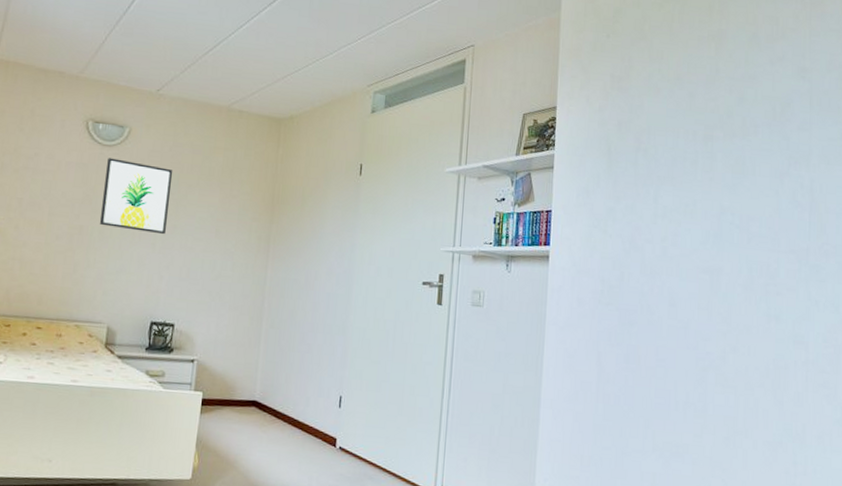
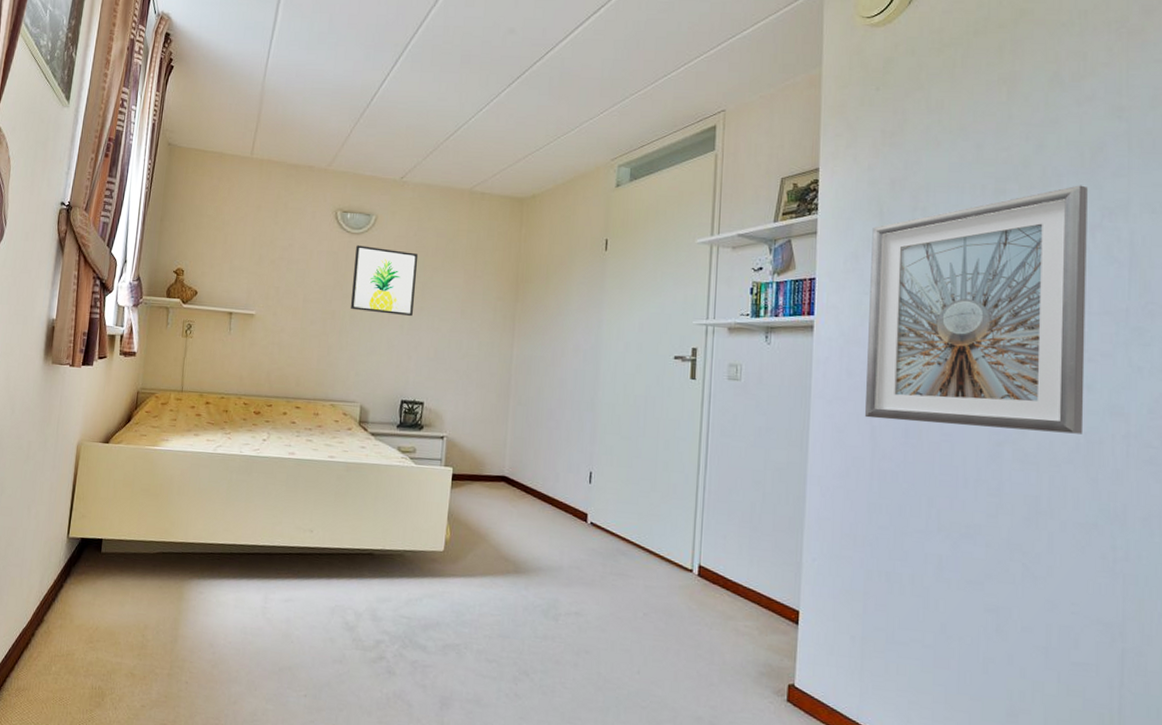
picture frame: none [593,135,778,361] -> present [865,185,1088,434]

